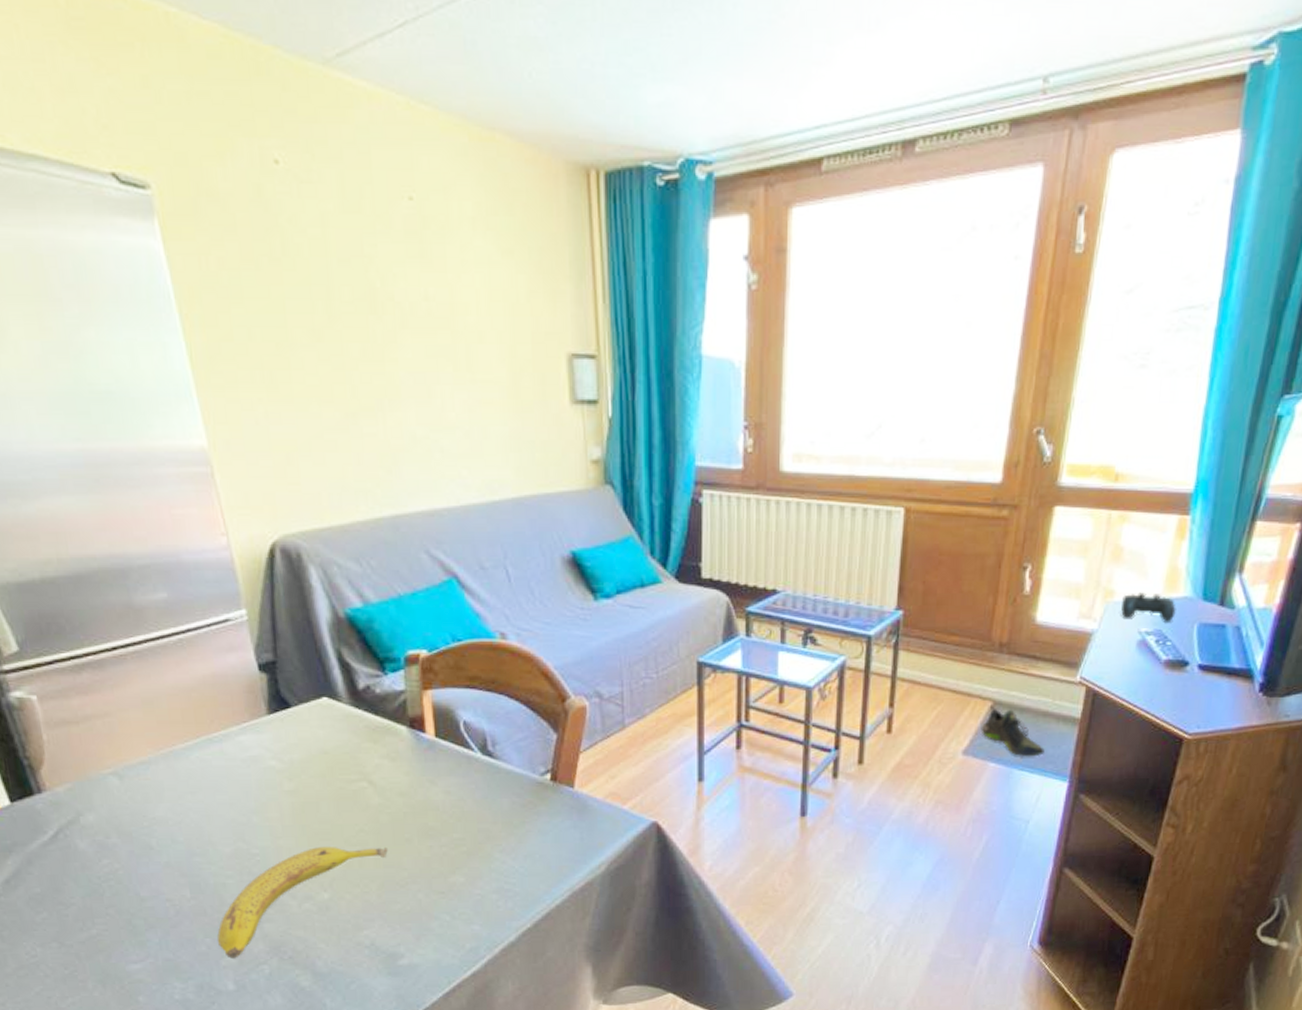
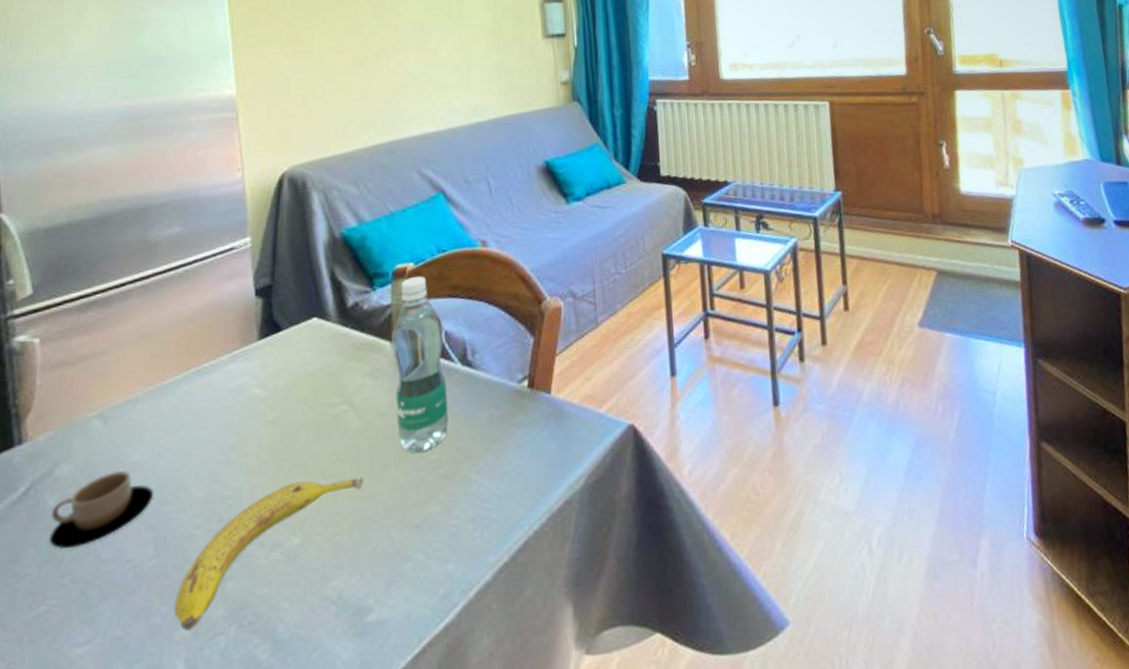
cup: none [85,824,183,885] -> present [50,470,154,549]
bottle: none [407,663,470,831] -> present [392,275,449,454]
athletic shoe: present [980,705,1045,757] -> none [930,274,995,325]
control: present [1121,592,1176,622] -> none [1031,158,1081,184]

